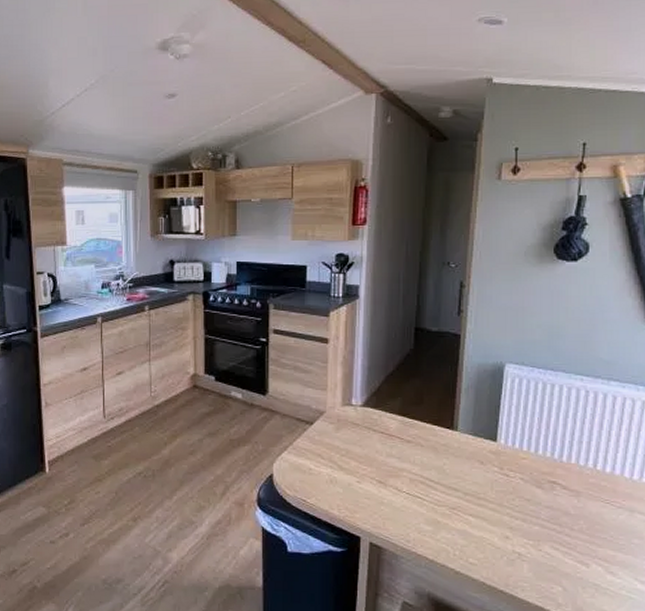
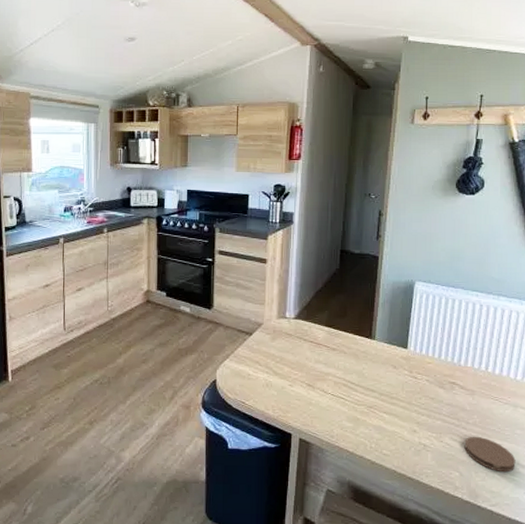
coaster: none [568,545,633,589] -> present [464,436,516,473]

